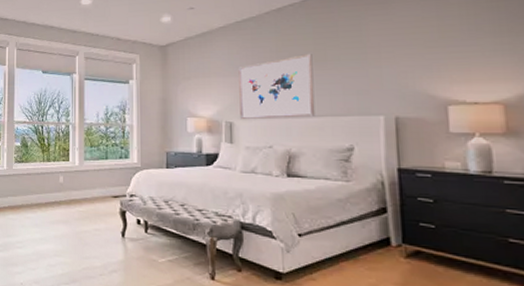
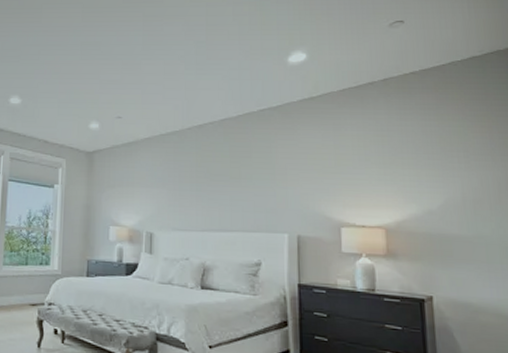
wall art: present [238,54,316,120] -> none [160,171,229,232]

